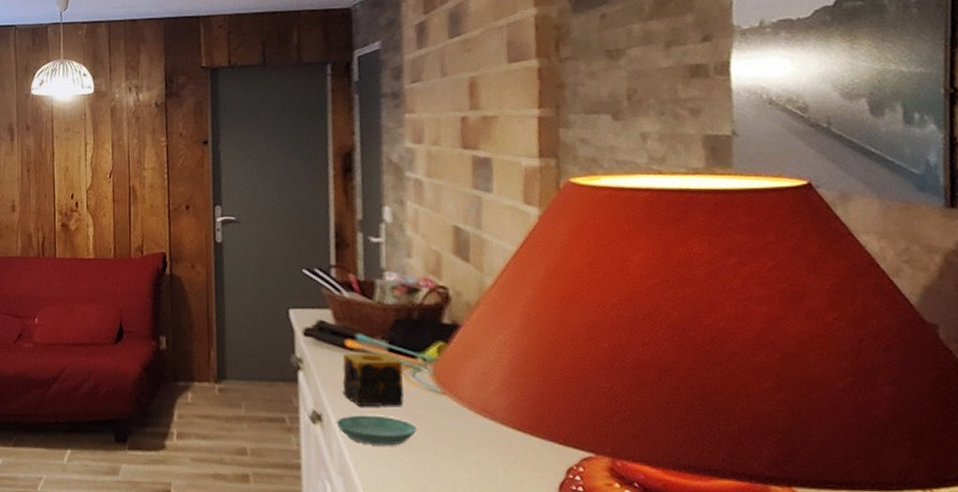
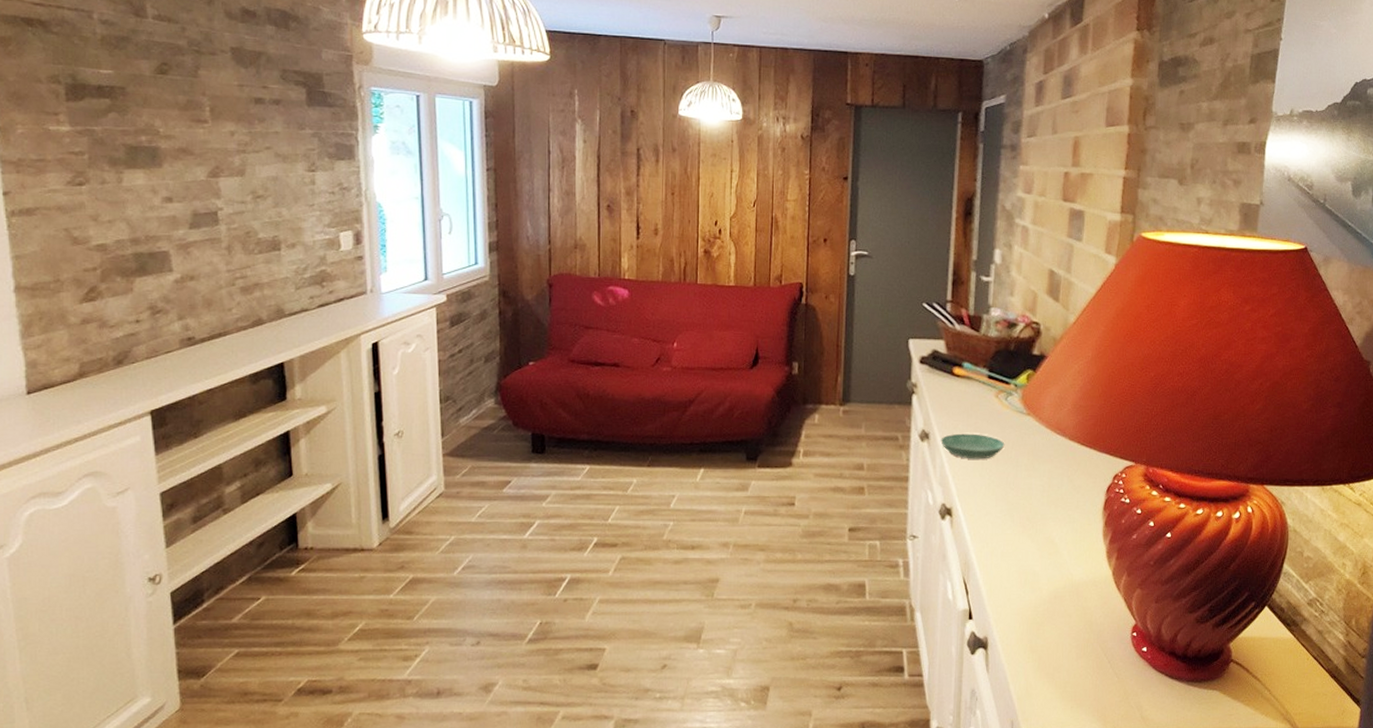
candle: present [342,353,404,407] -> none [948,379,999,426]

